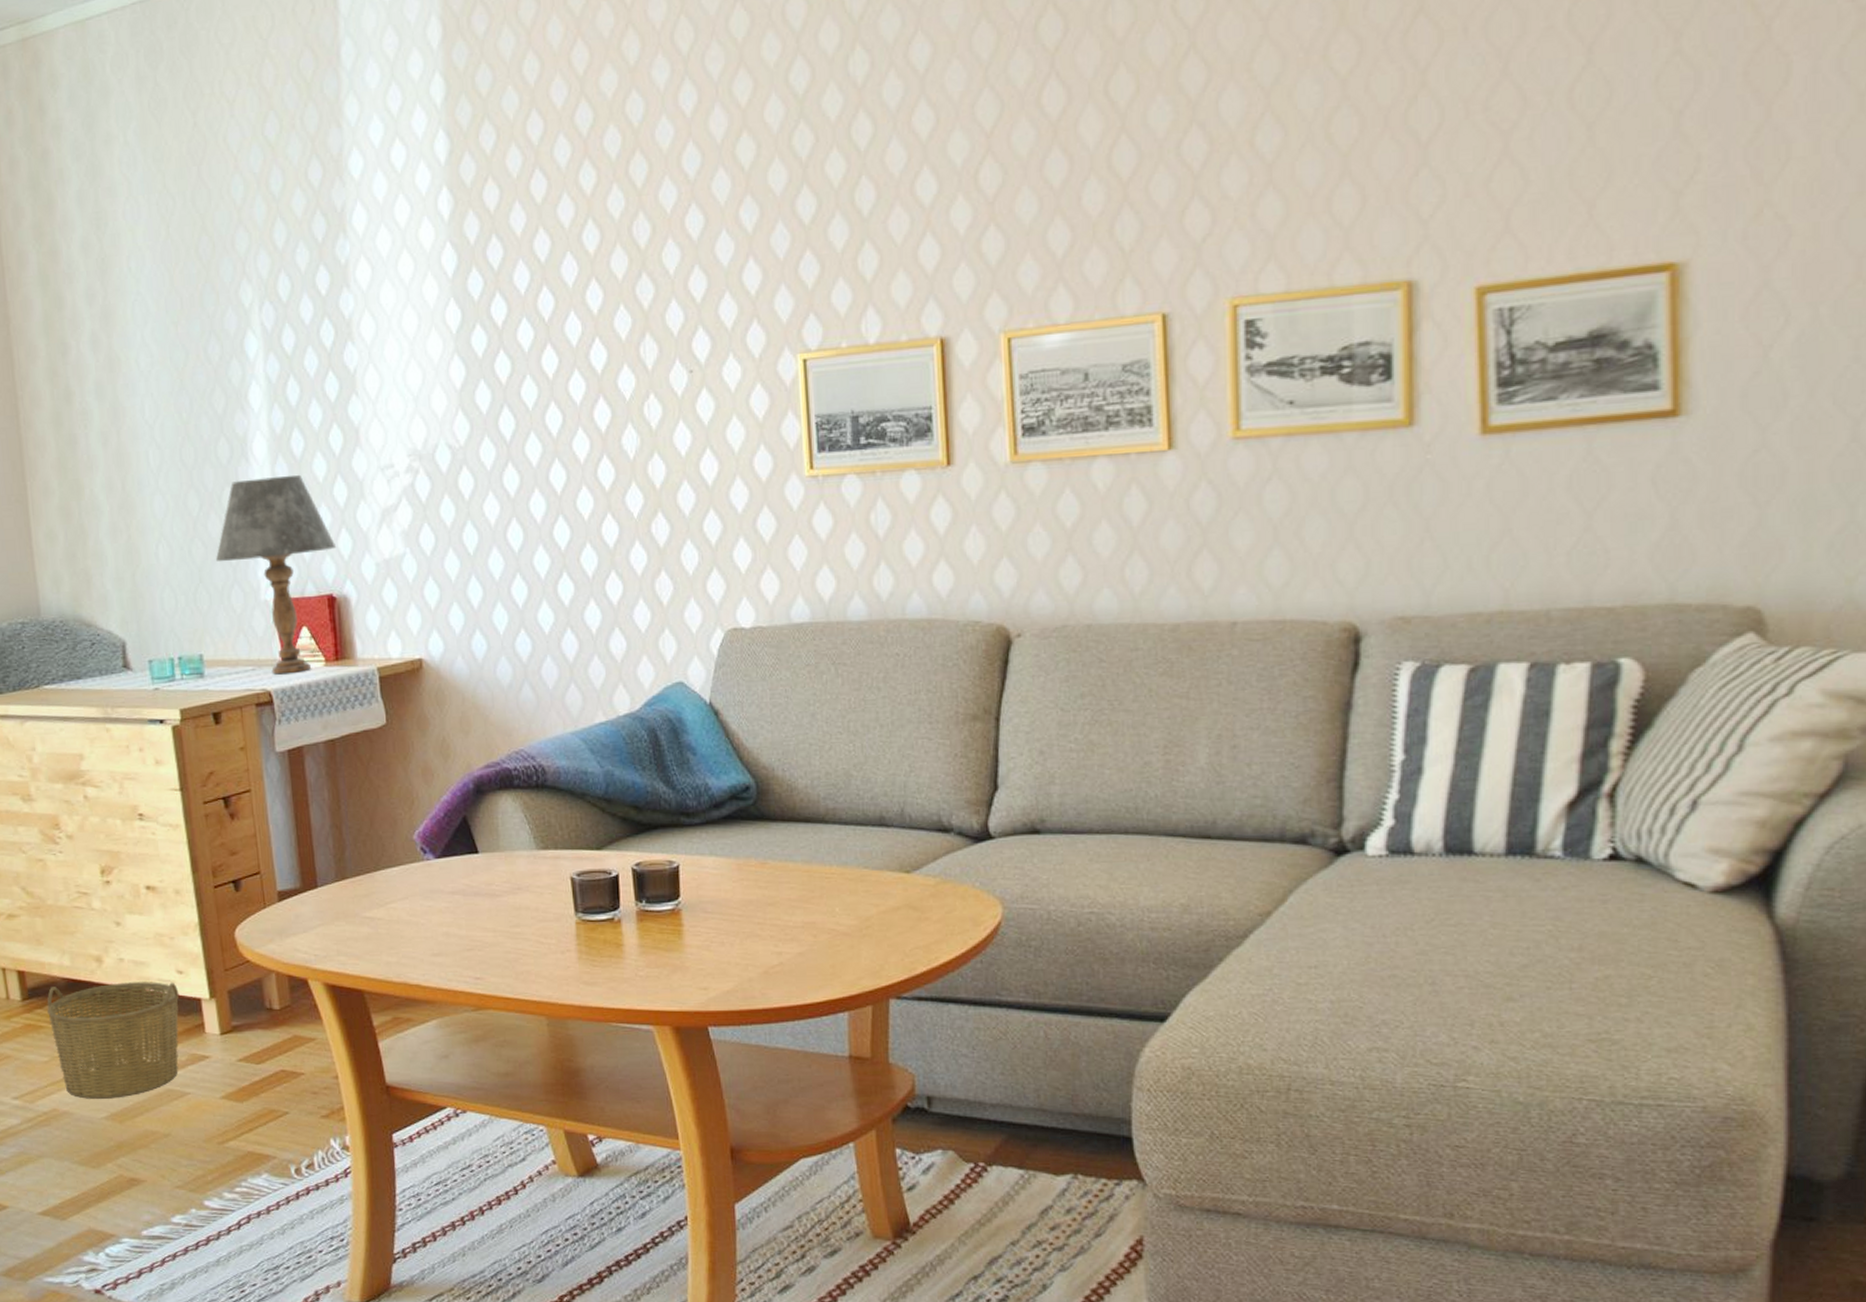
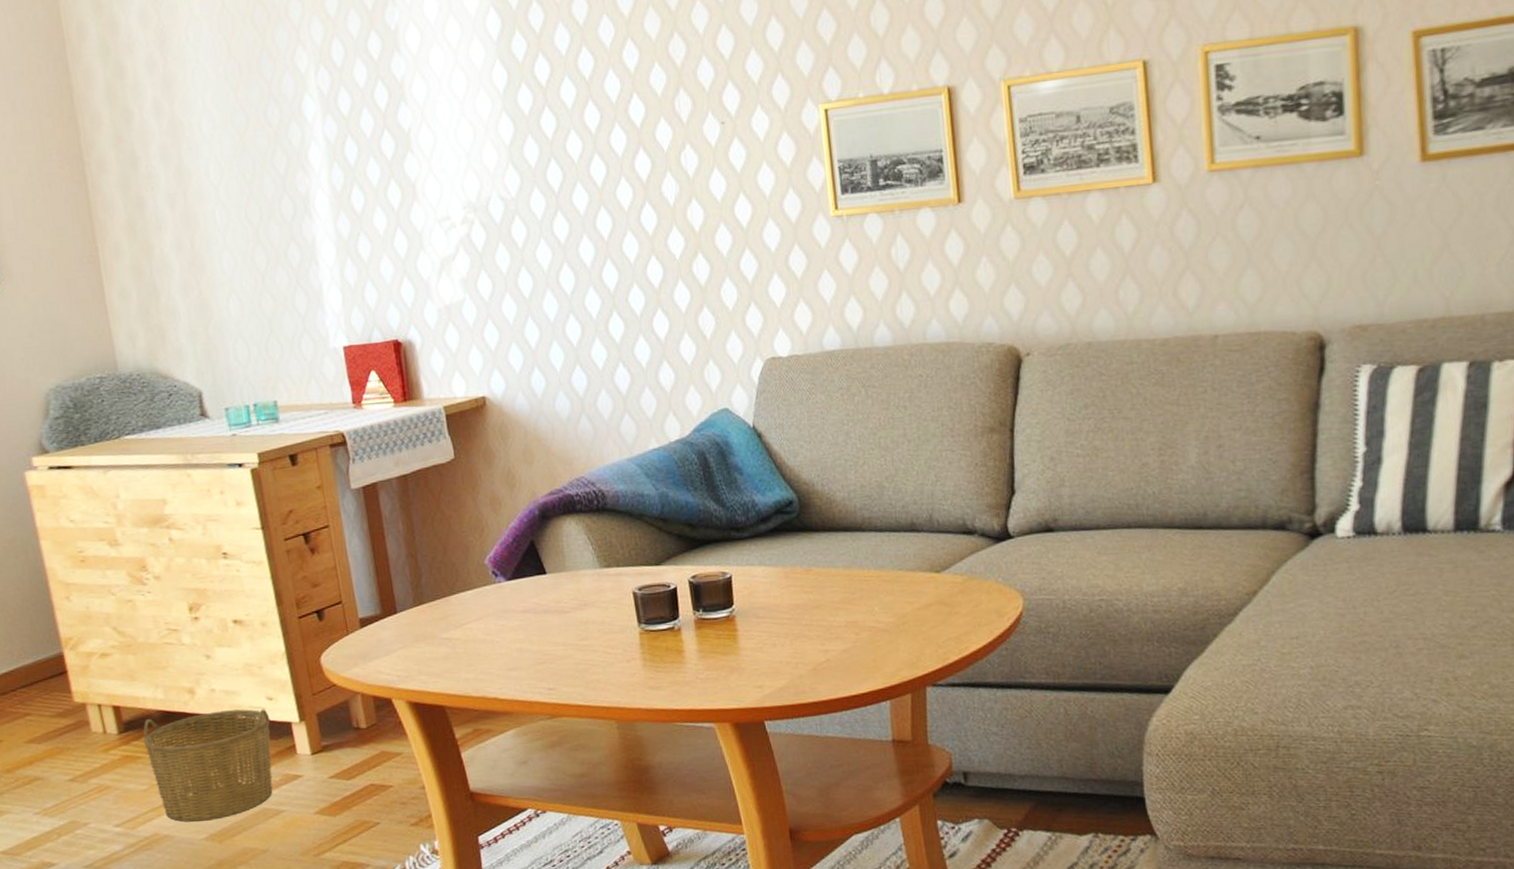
table lamp: present [216,475,337,675] -> none [285,229,400,417]

